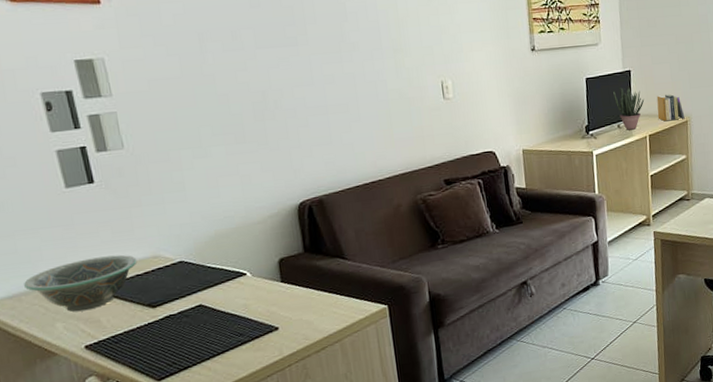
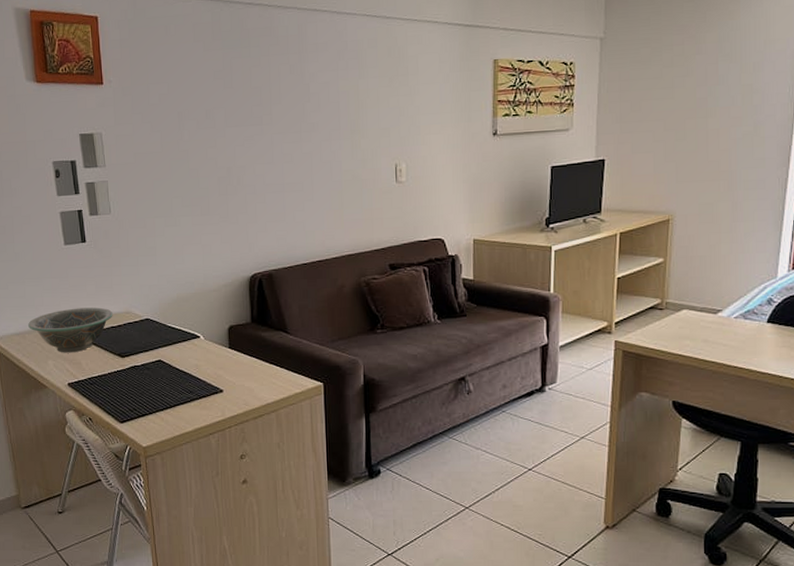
potted plant: present [613,87,645,130] -> none [582,178,618,226]
books: present [656,94,685,122] -> none [632,188,667,219]

